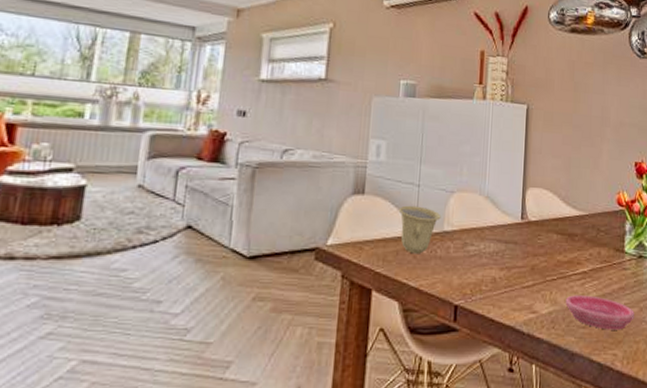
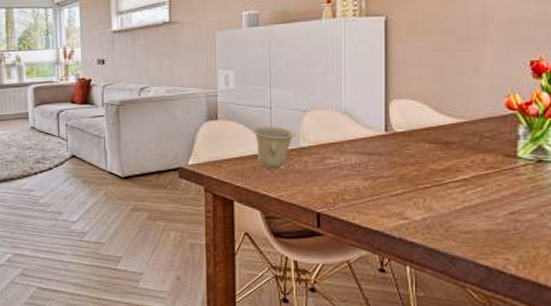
saucer: present [565,295,634,330] -> none [443,202,532,235]

